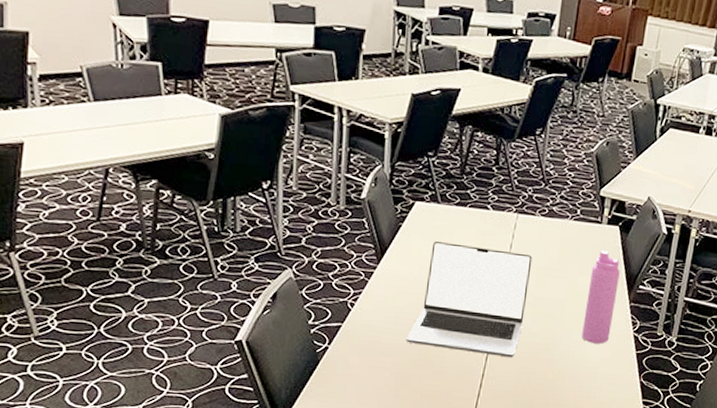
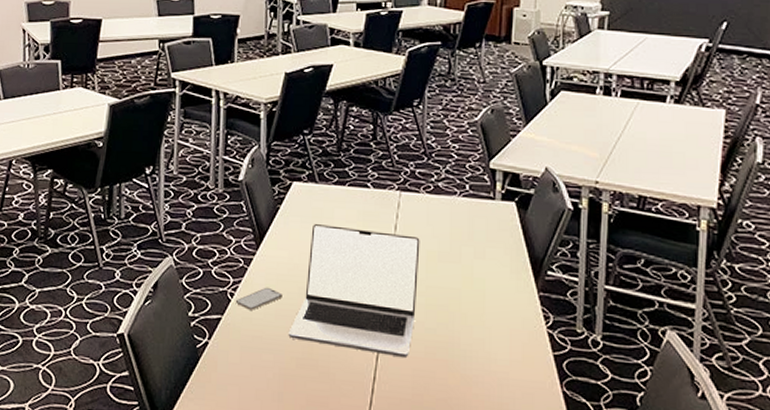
smartphone: none [355,298,402,319] -> present [235,287,282,310]
water bottle: present [582,250,620,344] -> none [485,229,522,343]

